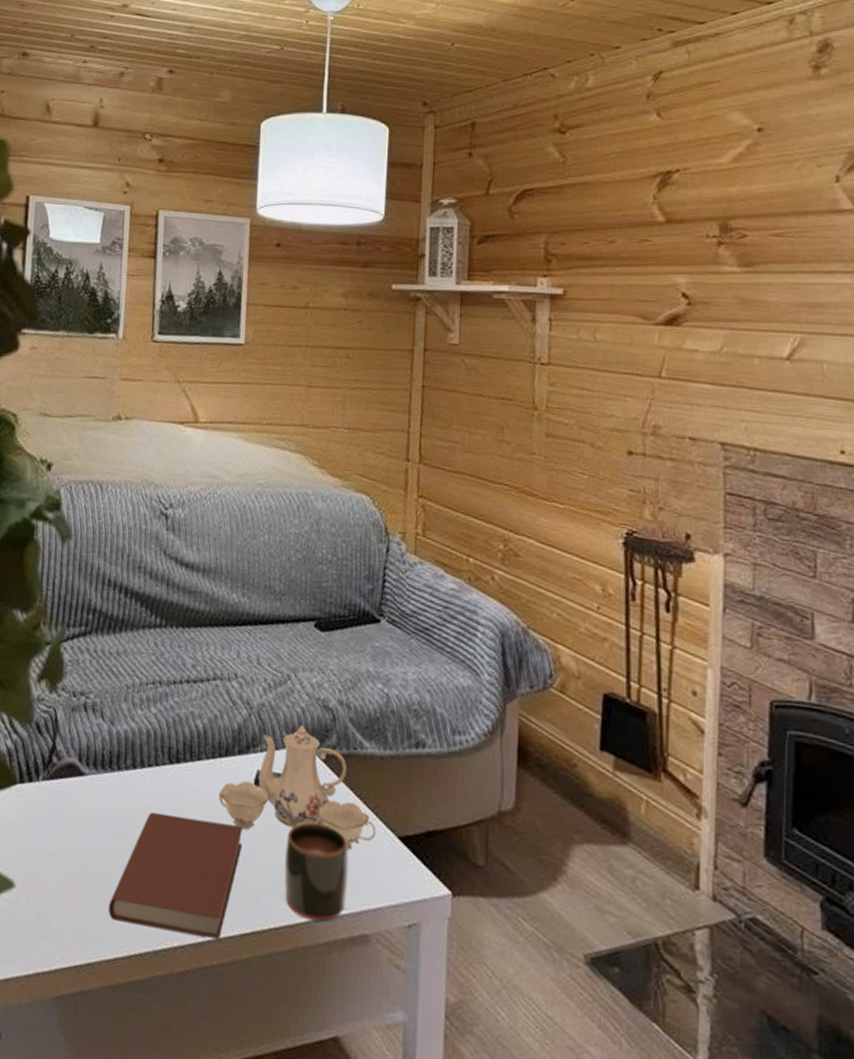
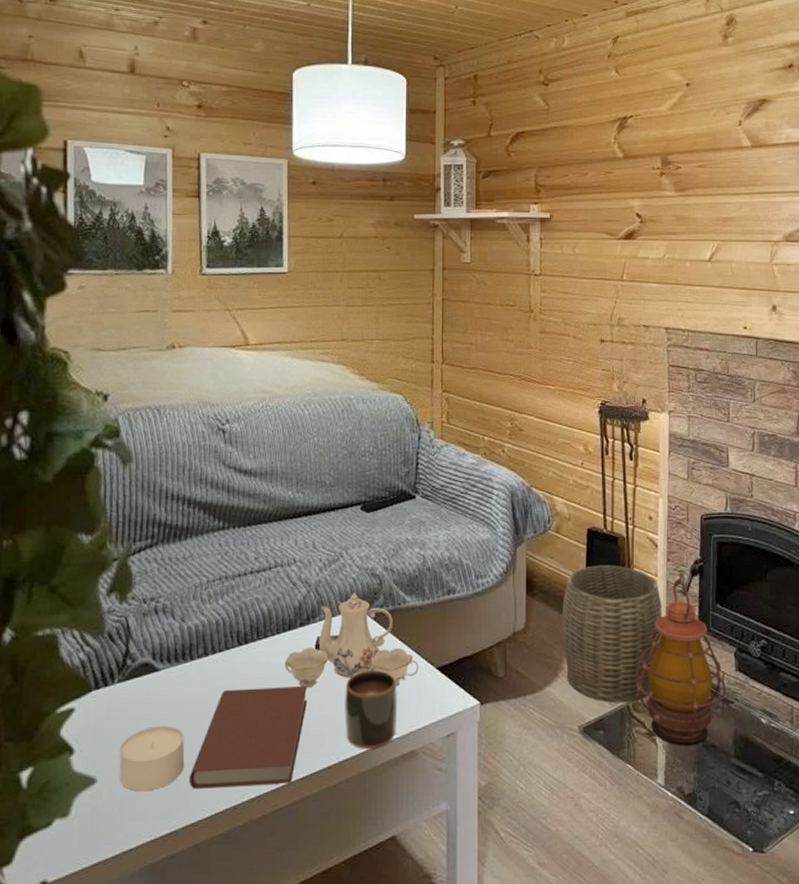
candle: none [37,837,106,911] -> present [119,725,185,792]
woven basket: none [563,743,709,939] -> present [561,565,662,703]
lantern: none [667,773,808,1022] -> present [635,572,727,746]

